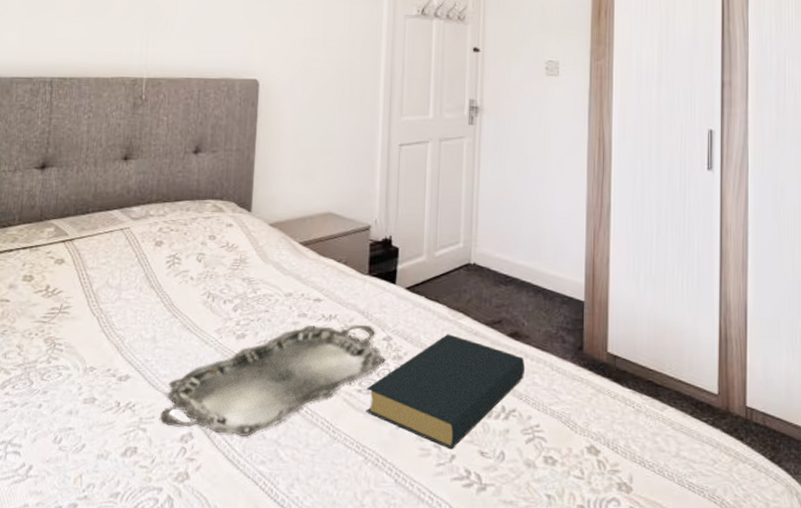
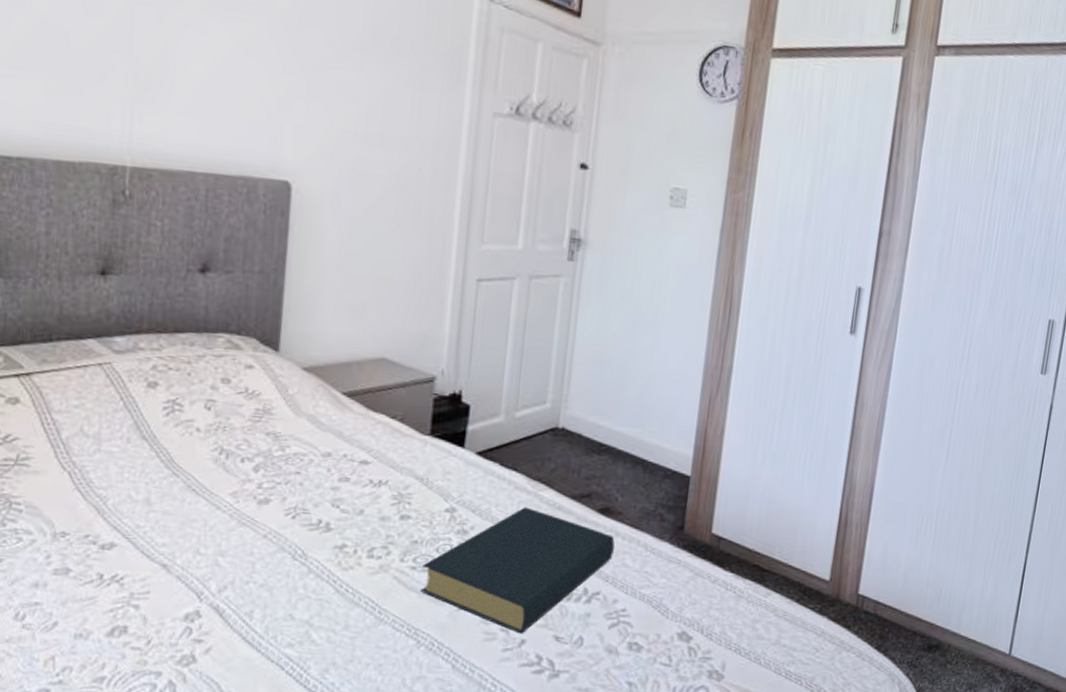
serving tray: present [159,324,386,436] -> none [156,492,447,616]

